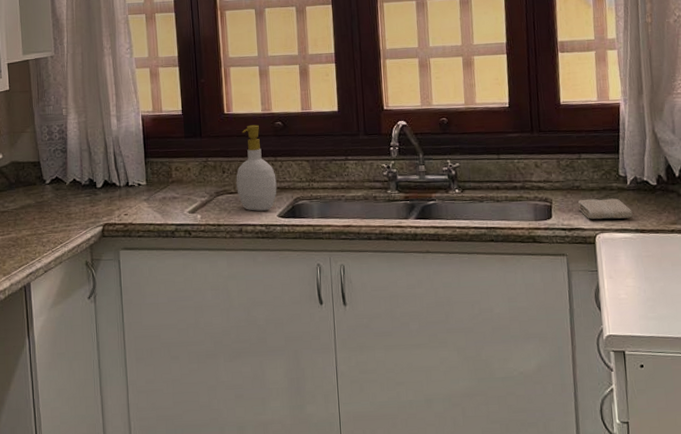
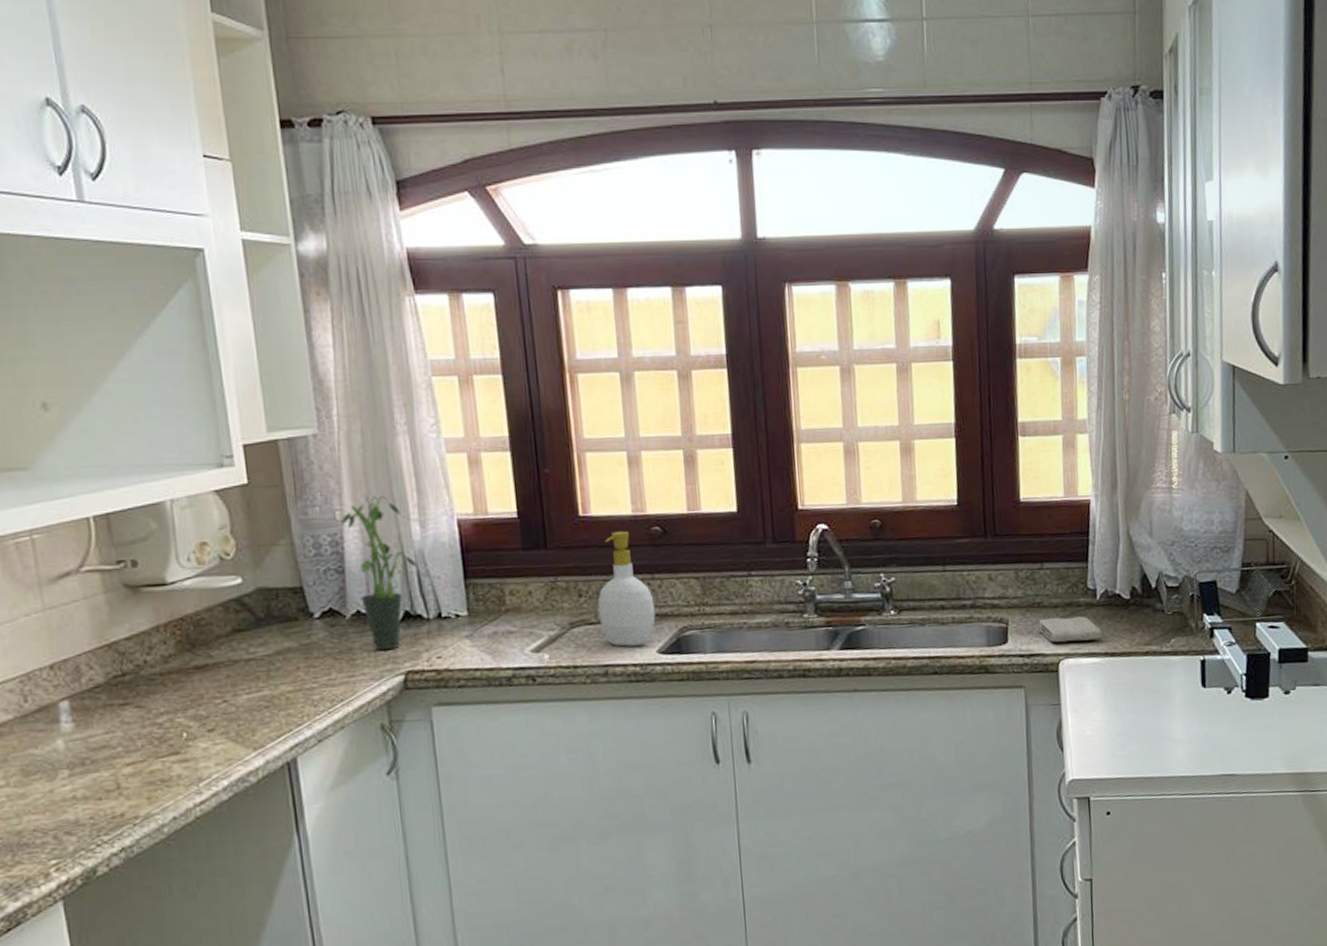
potted plant: none [66,98,114,209] -> present [341,495,417,651]

